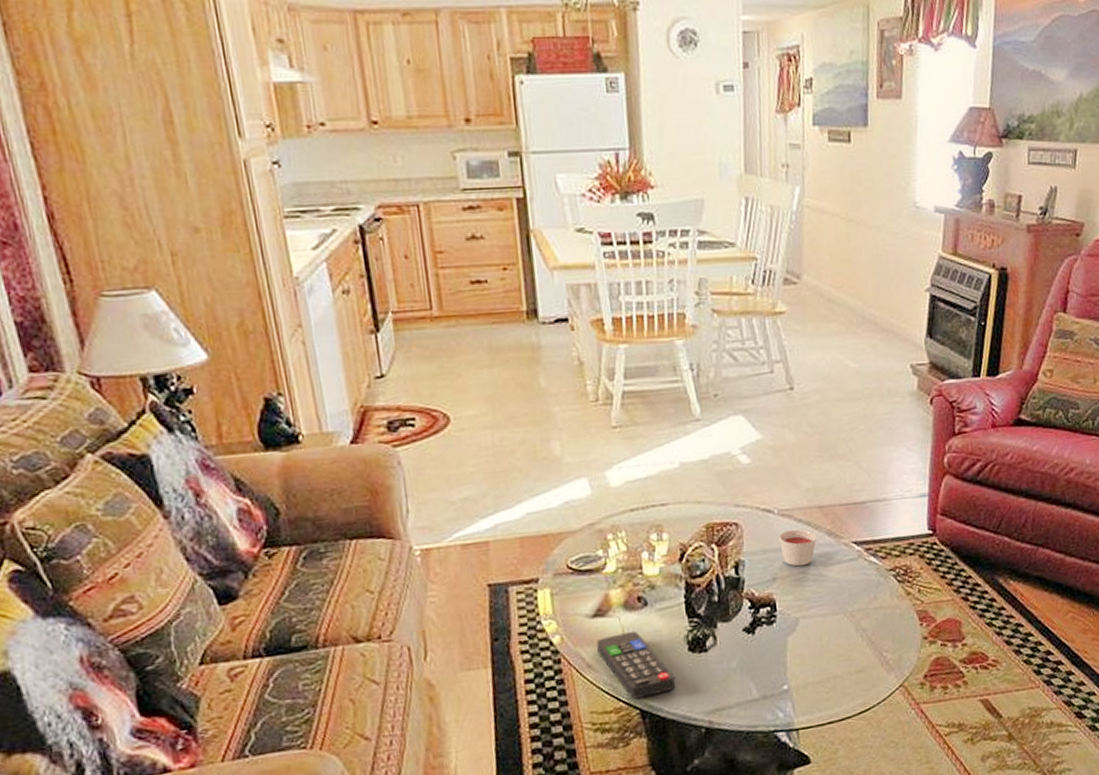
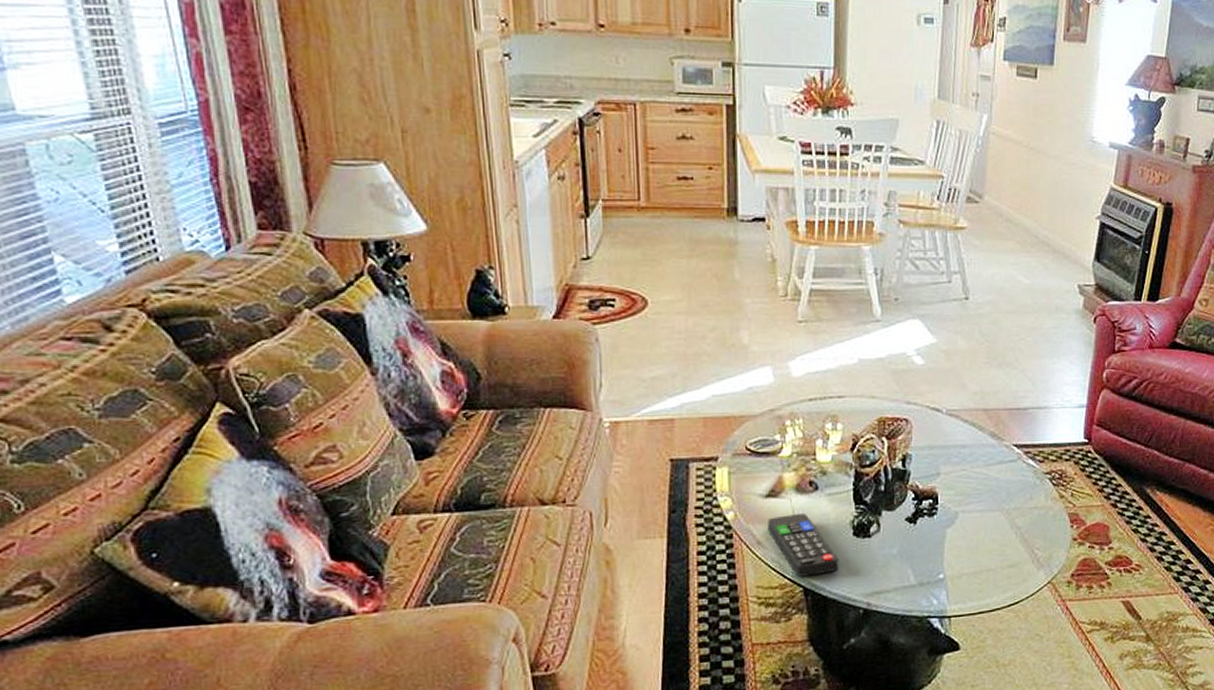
candle: present [779,529,817,567] -> none [946,429,980,464]

